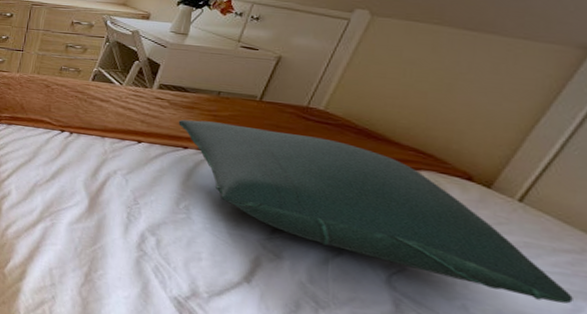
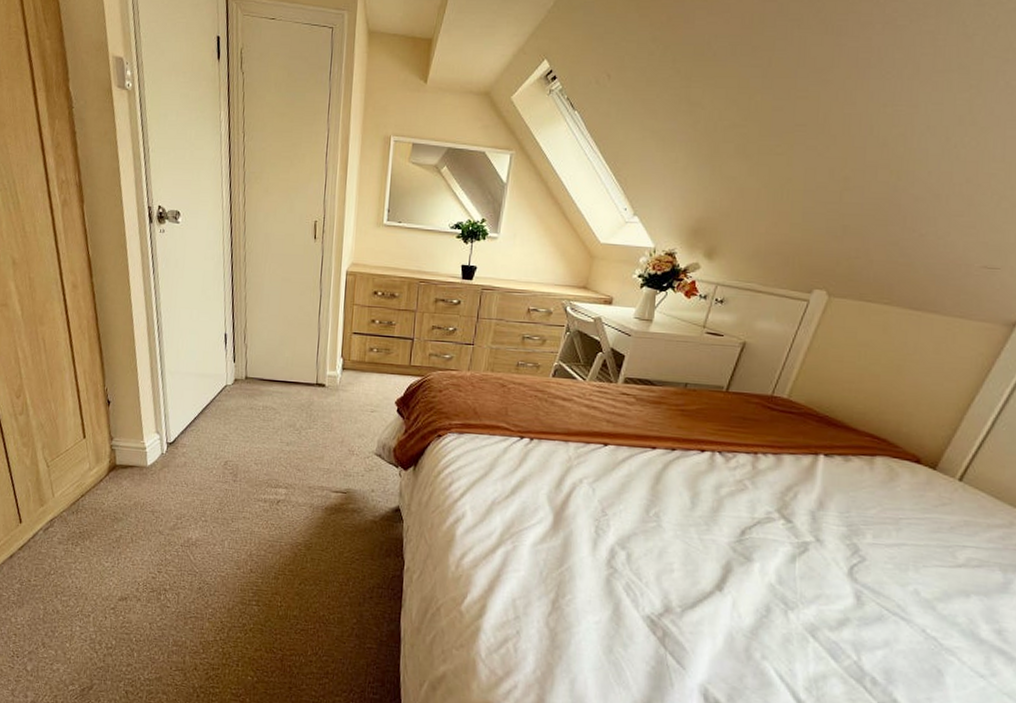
pillow: present [178,119,573,304] -> none [645,416,1004,578]

